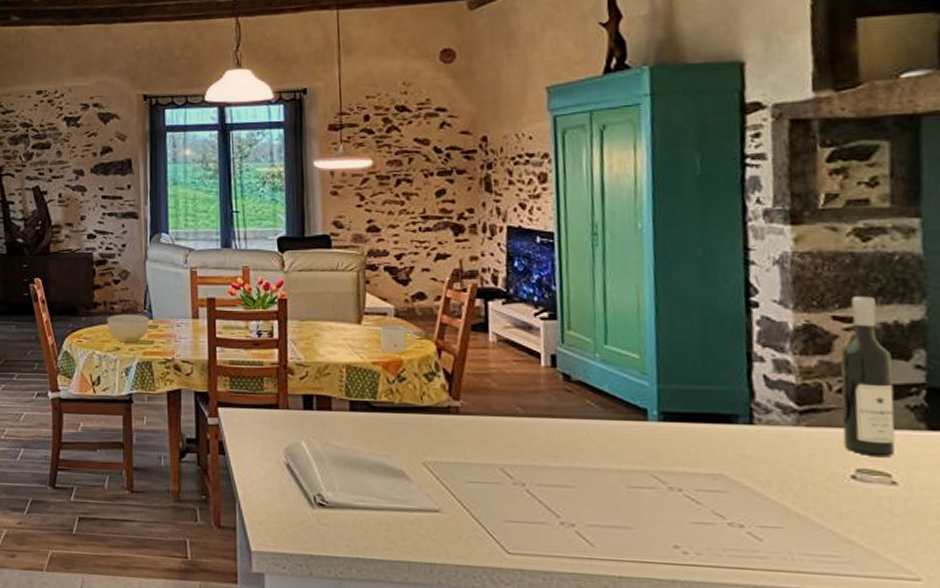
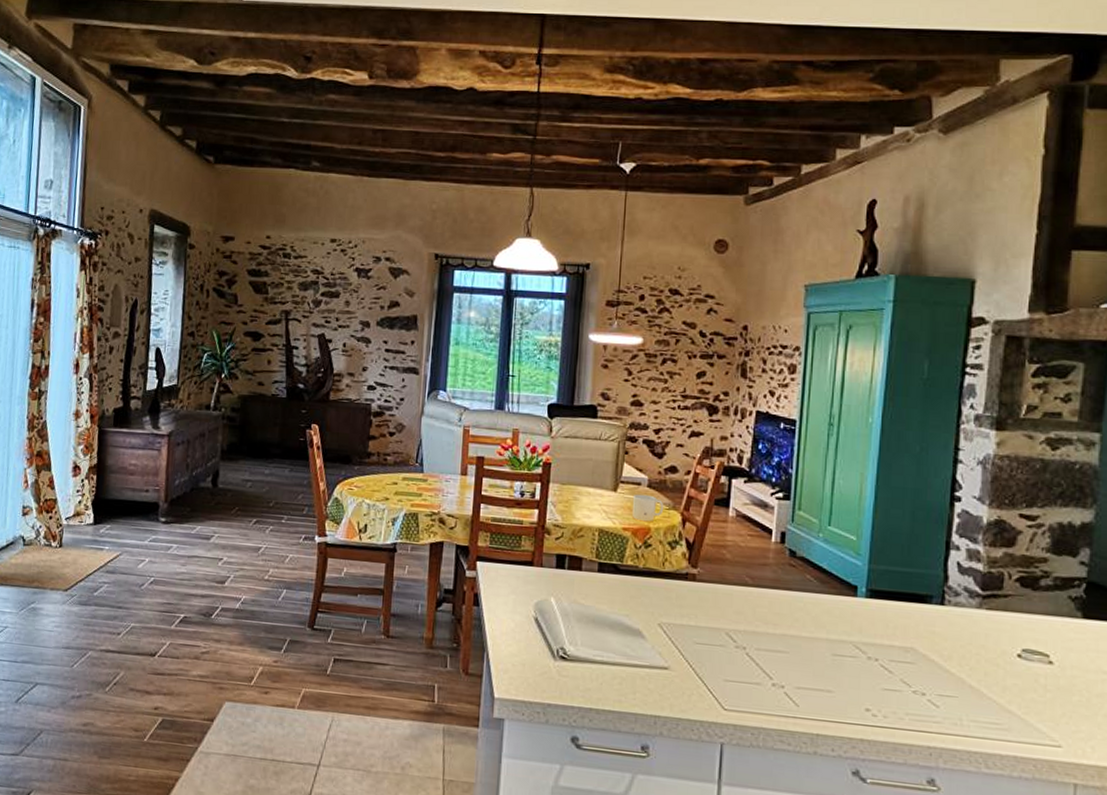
bowl: present [107,314,150,343] -> none [378,465,421,494]
bottle: present [840,296,896,456] -> none [1015,498,1062,639]

